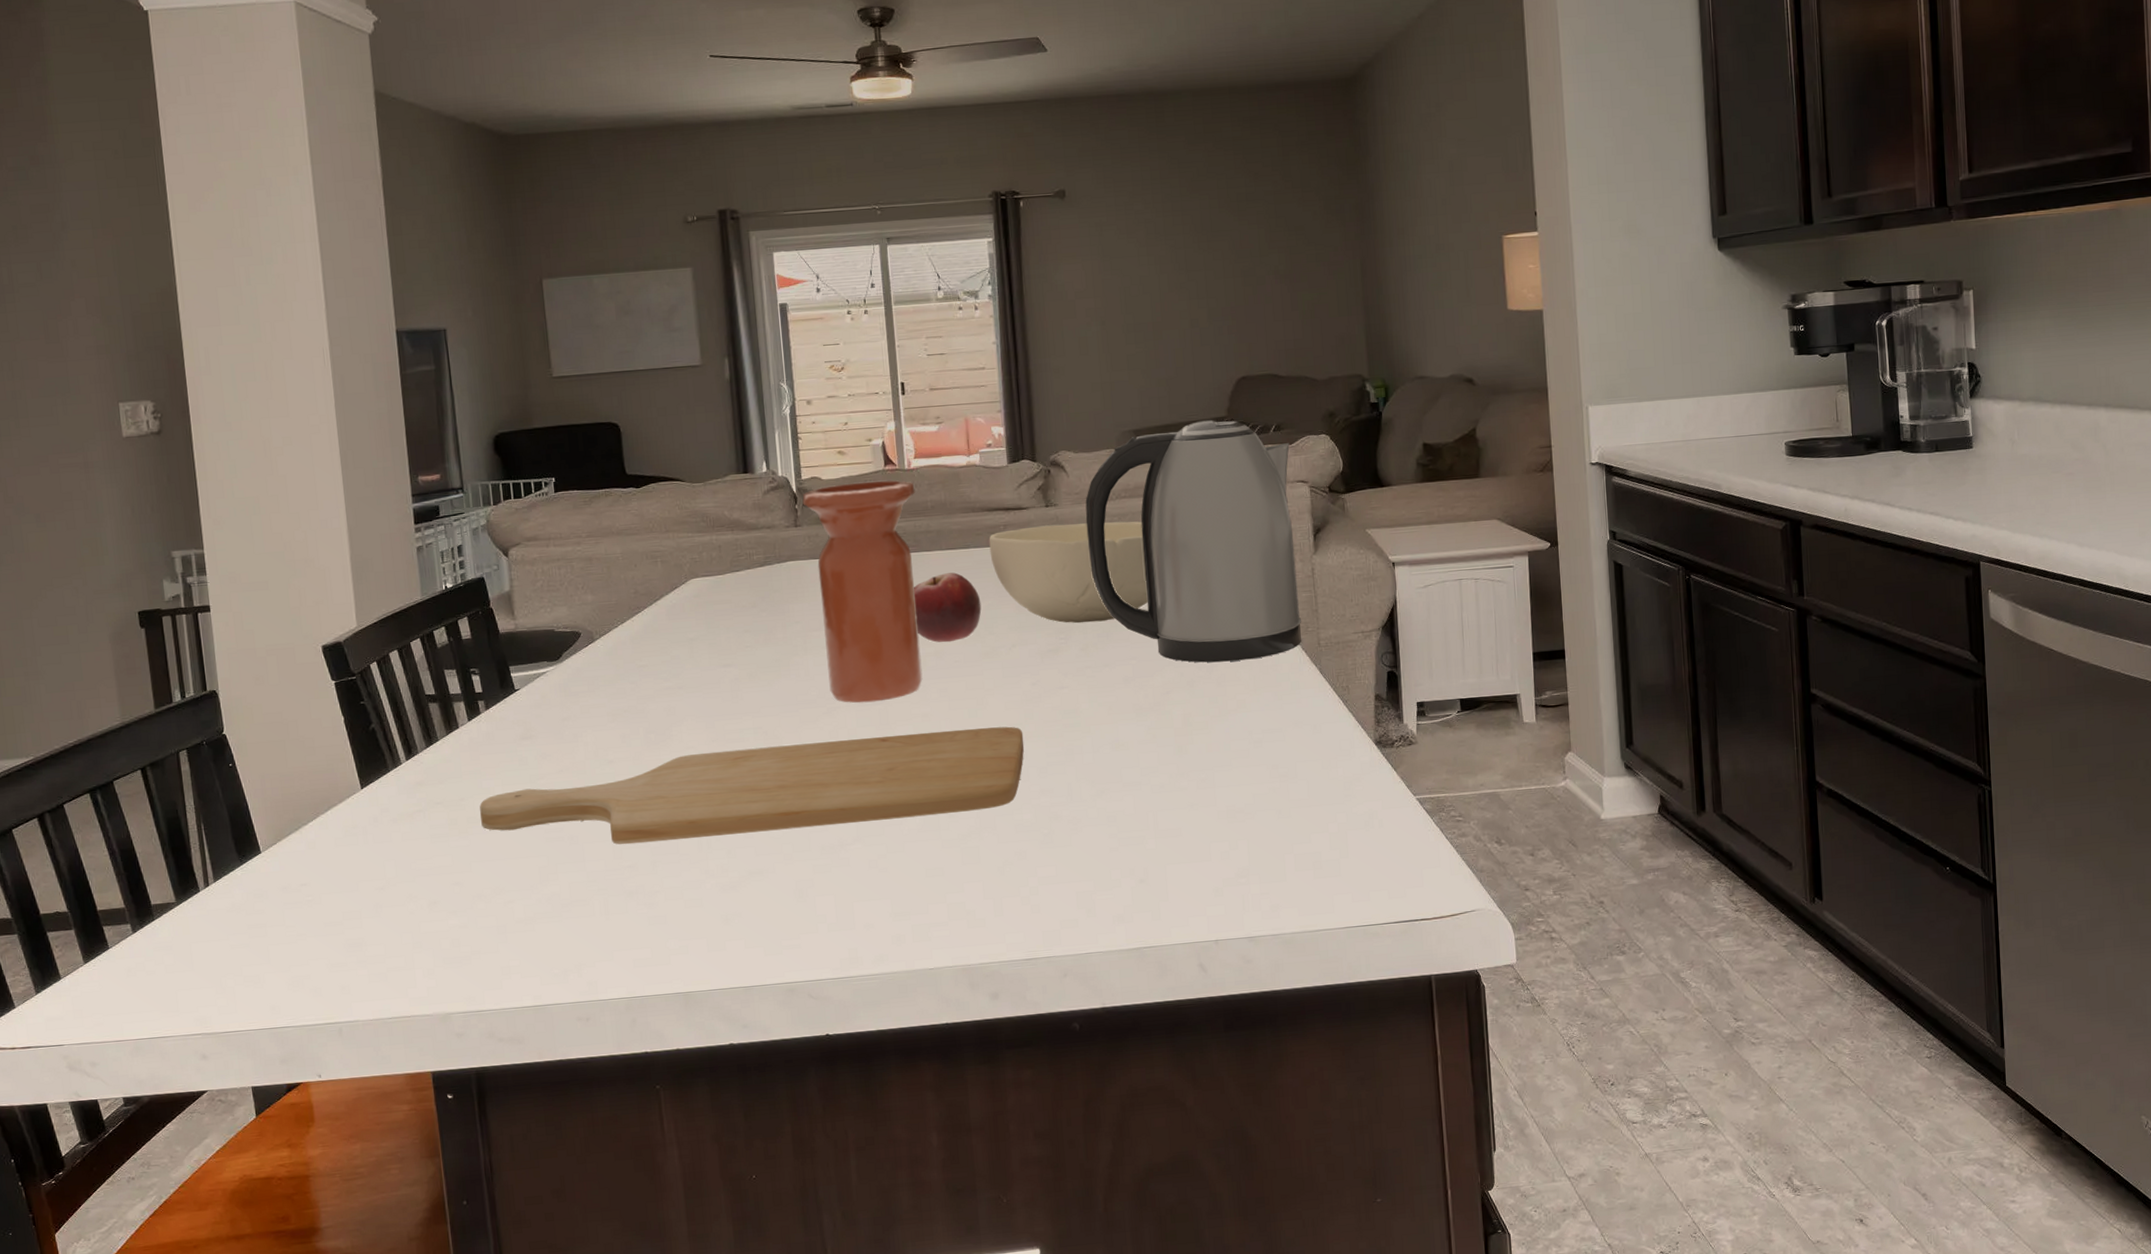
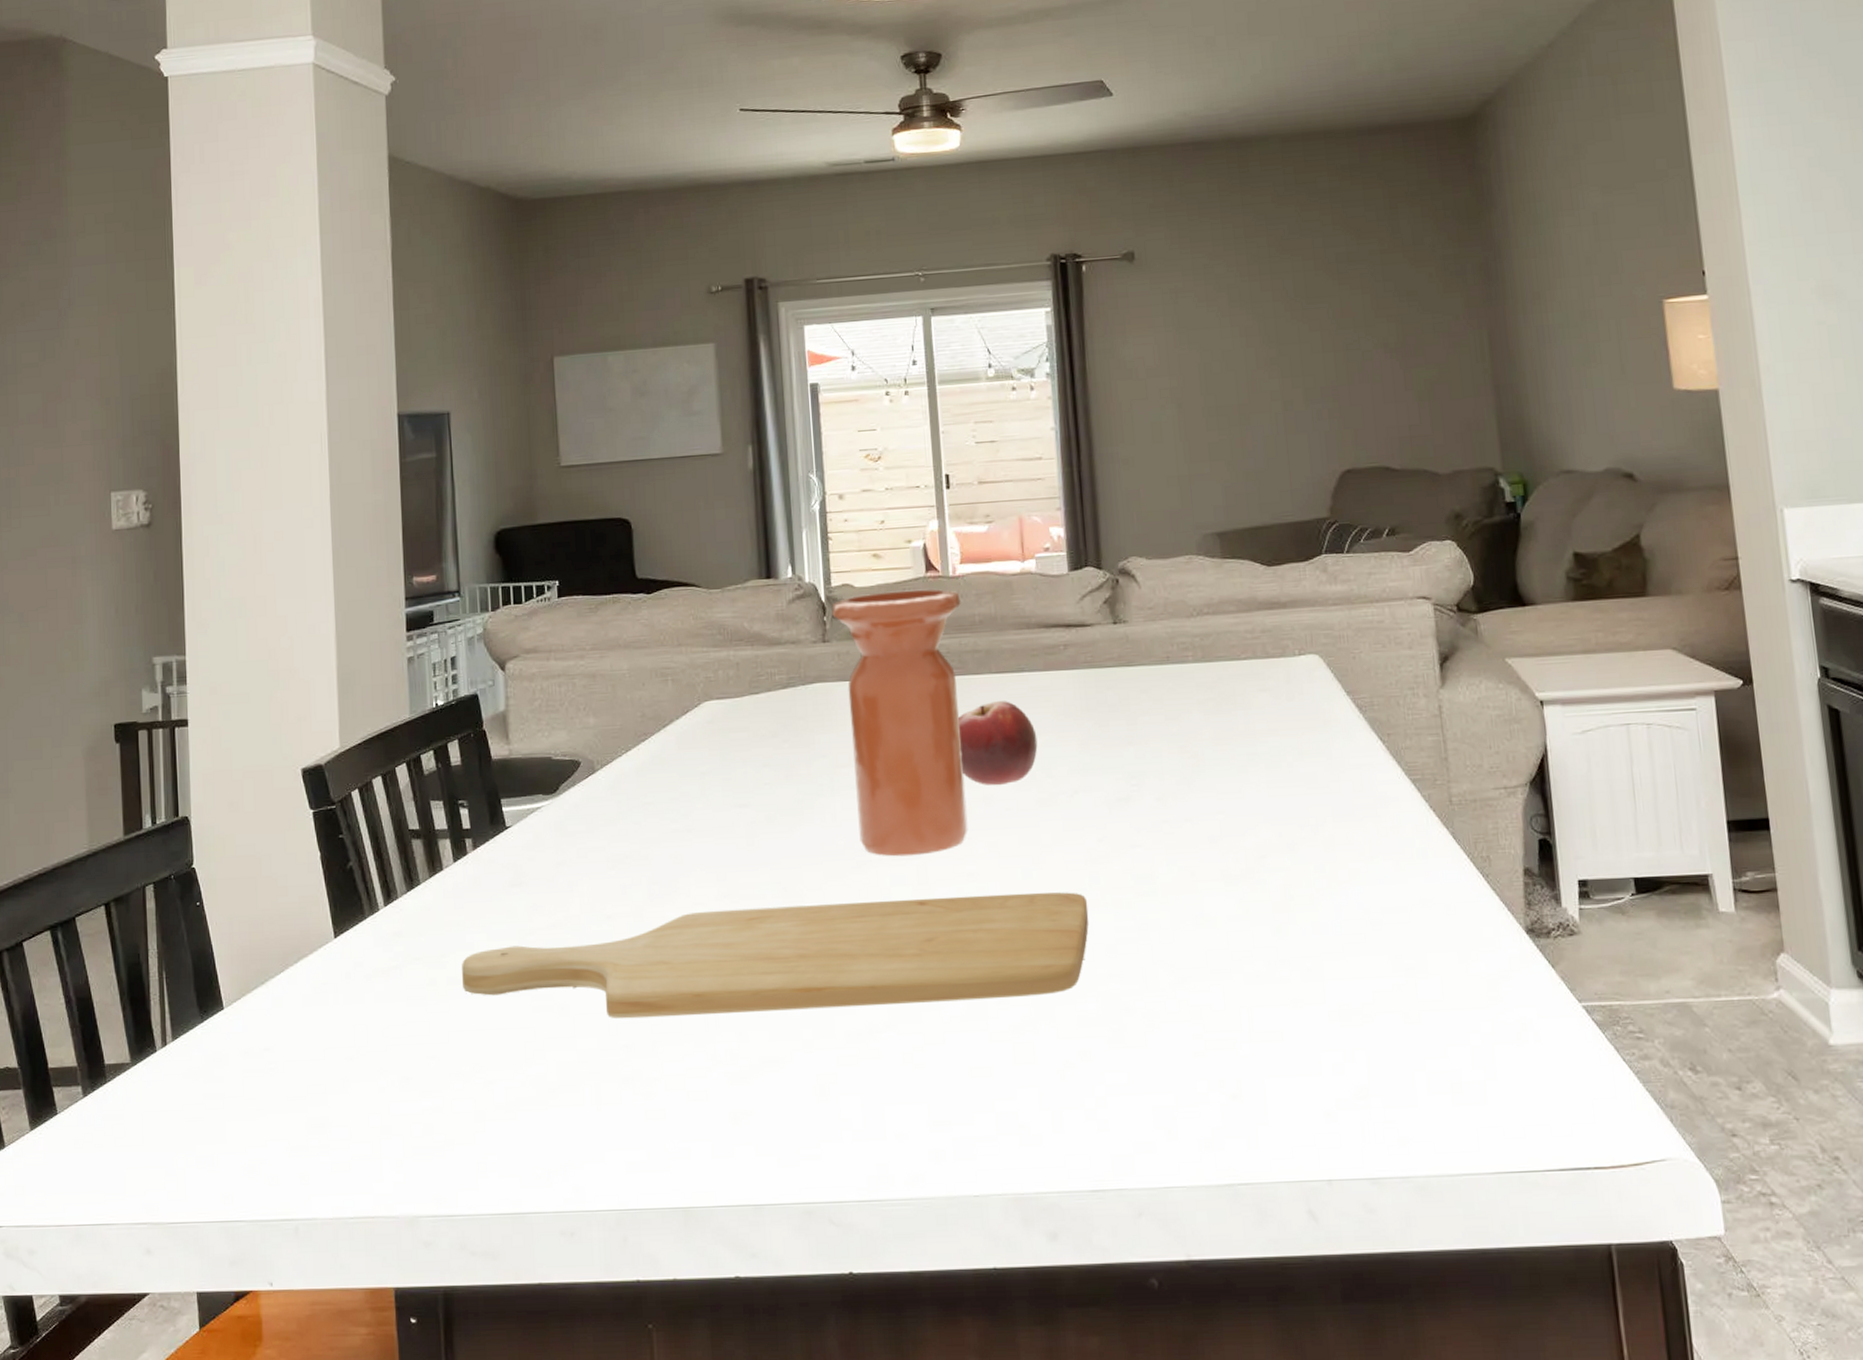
bowl: present [989,521,1148,624] -> none [1046,643,1237,767]
kettle: present [1085,419,1302,663] -> none [1160,520,1429,821]

